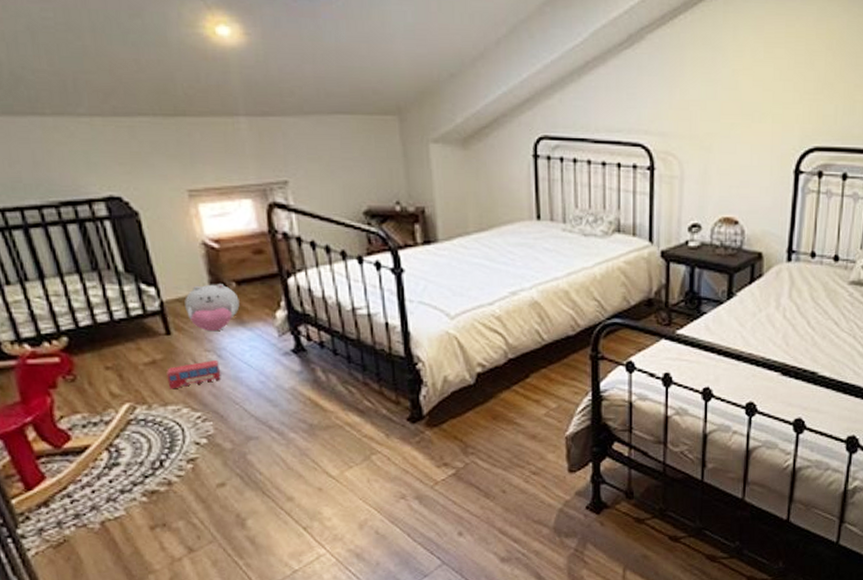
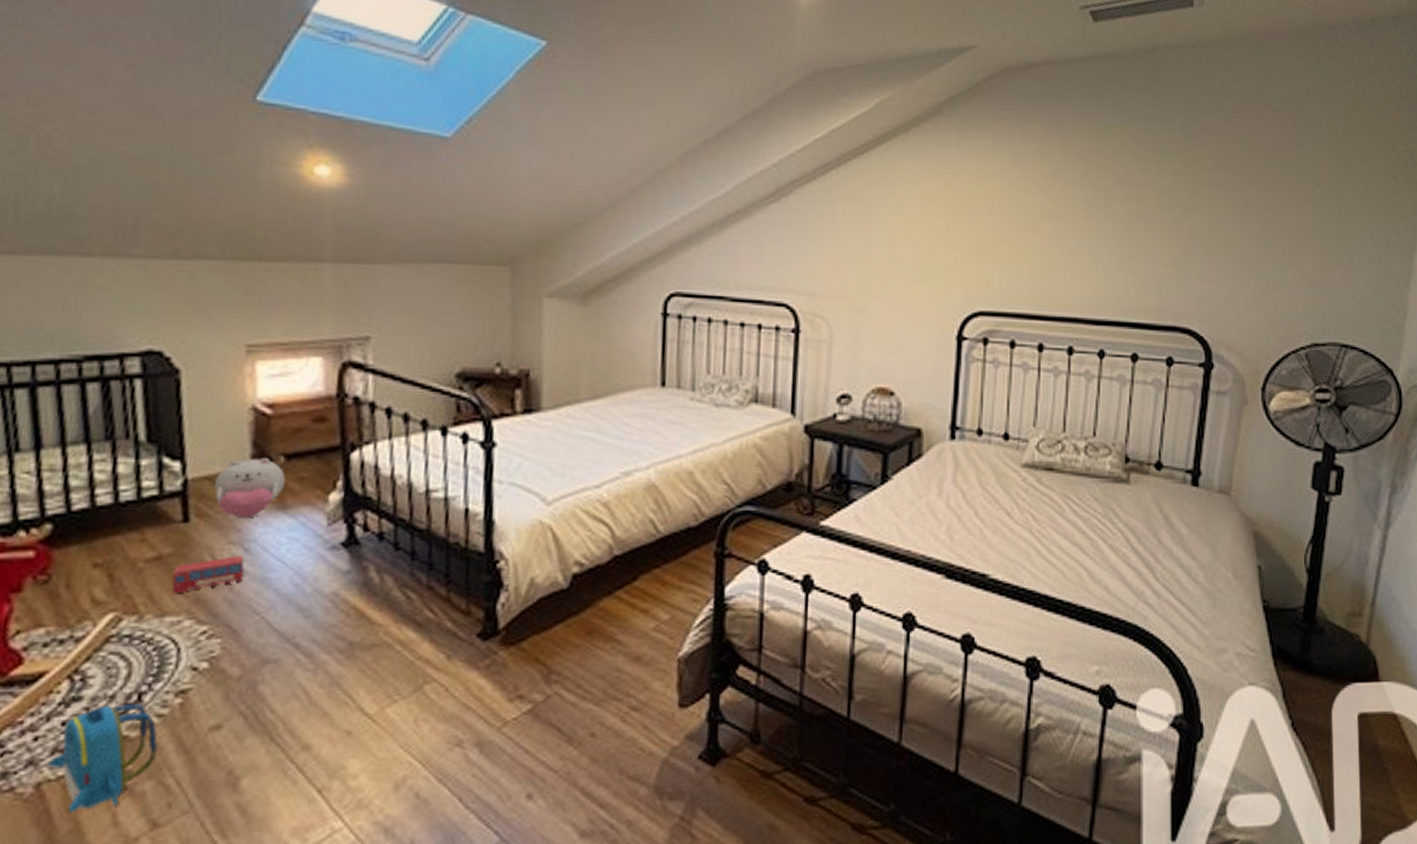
backpack: none [106,467,182,541] -> present [48,703,158,813]

